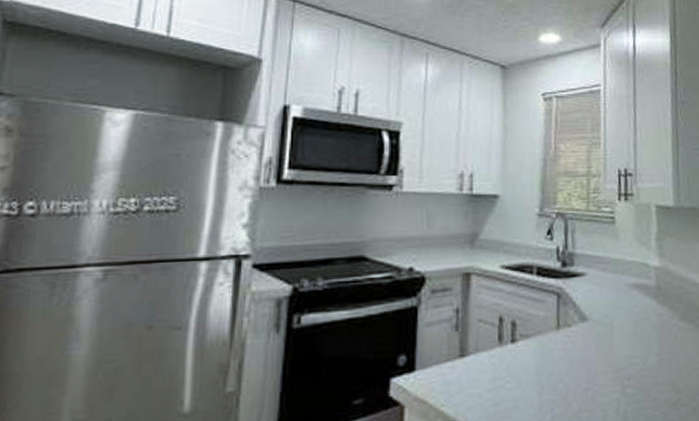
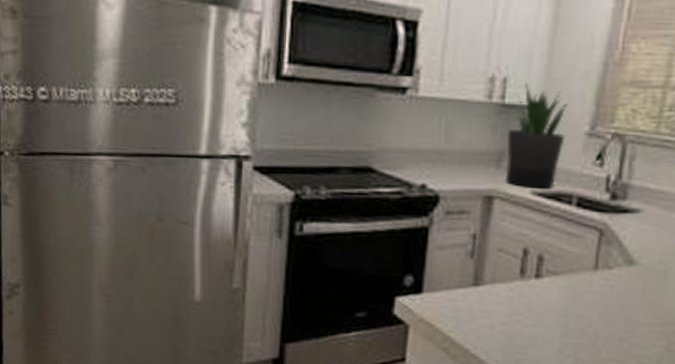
planter: none [477,177,522,263] -> present [505,83,568,189]

